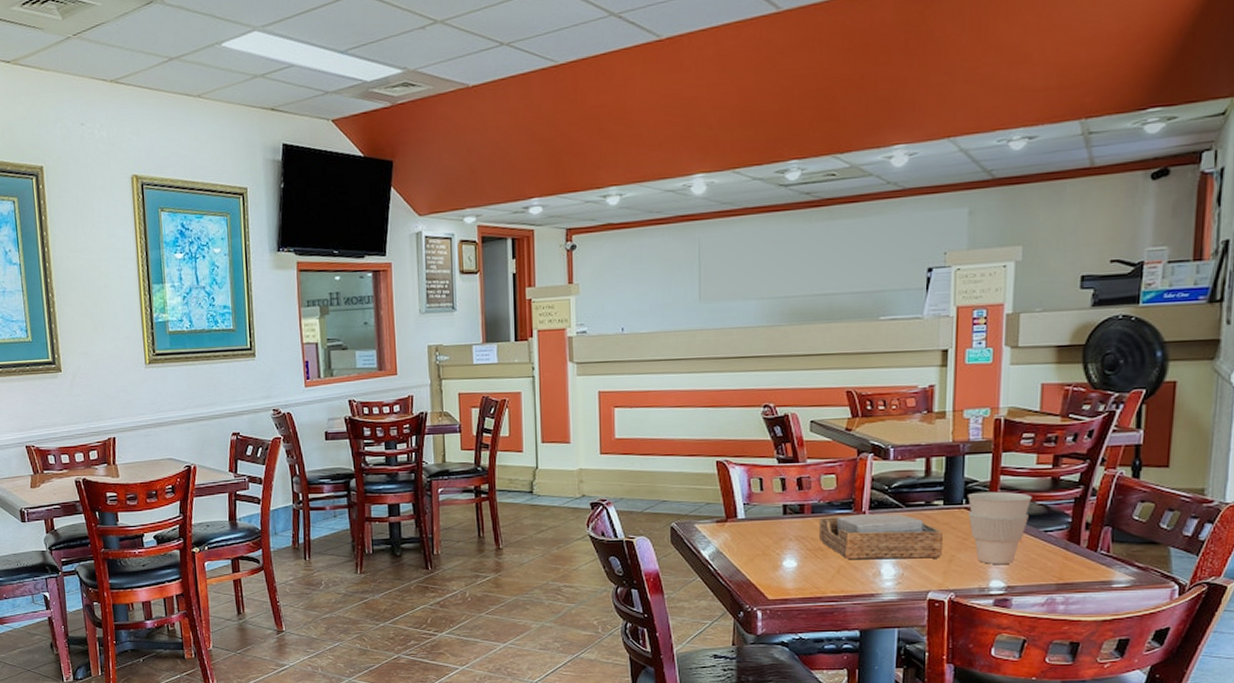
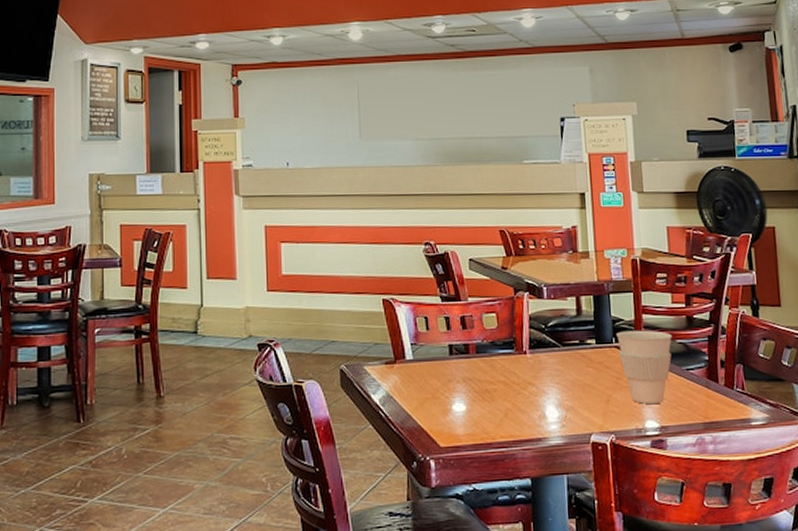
napkin holder: present [818,513,944,560] -> none [483,353,600,402]

